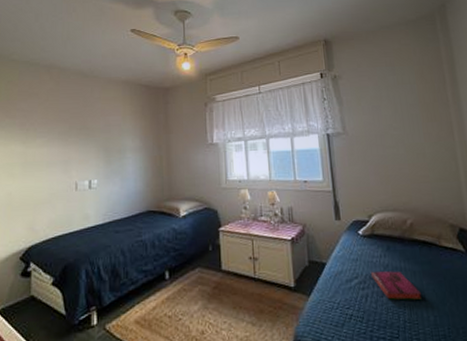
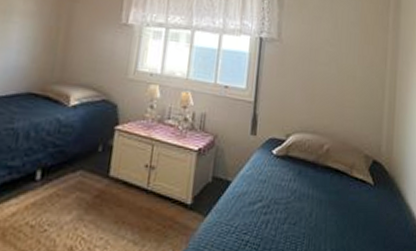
hardback book: present [371,271,422,300] -> none [277,195,323,230]

